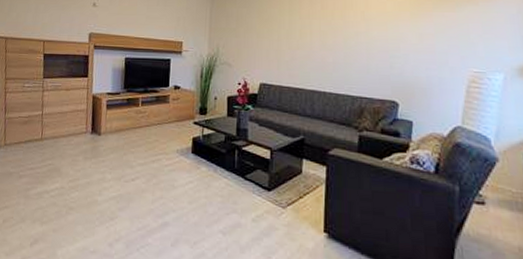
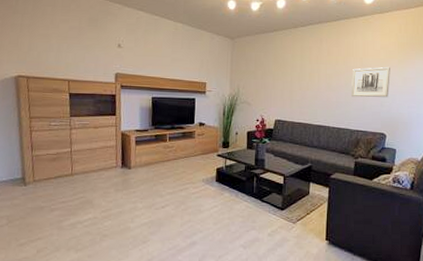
wall art: none [351,20,401,58] -> present [350,66,390,98]

